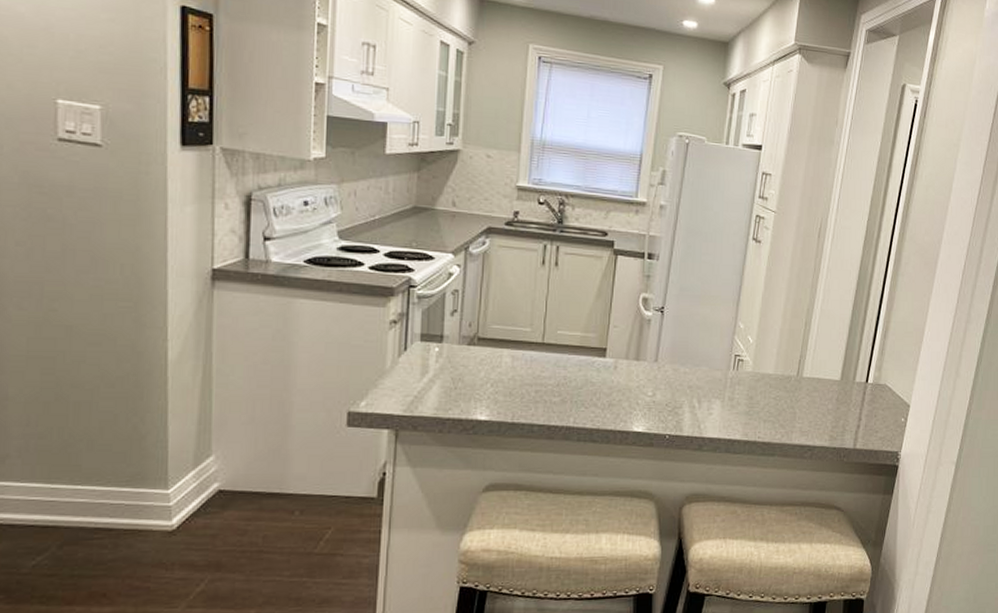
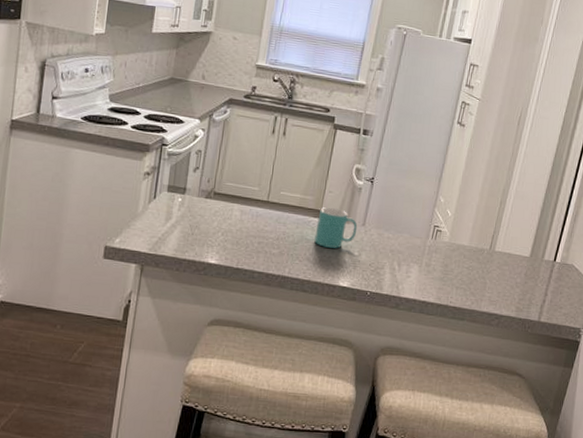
mug: none [600,344,649,390] -> present [313,207,358,249]

